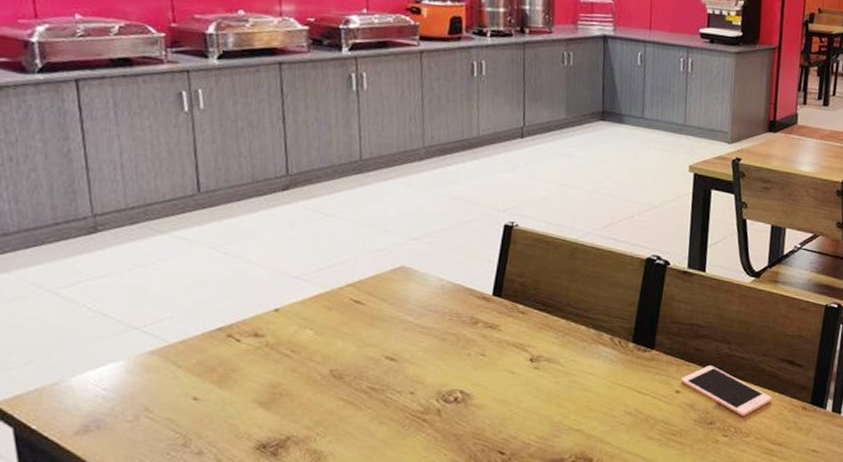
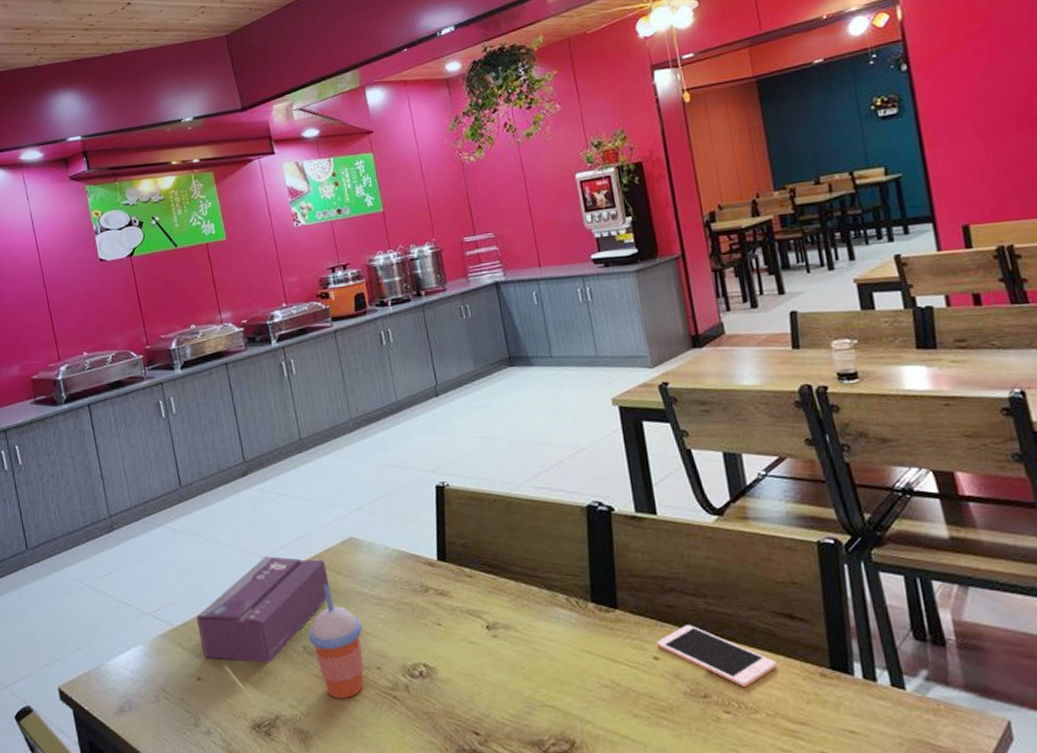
tissue box: none [200,277,371,385] -> present [196,556,329,663]
cup with straw: none [338,310,401,421] -> present [308,584,365,699]

